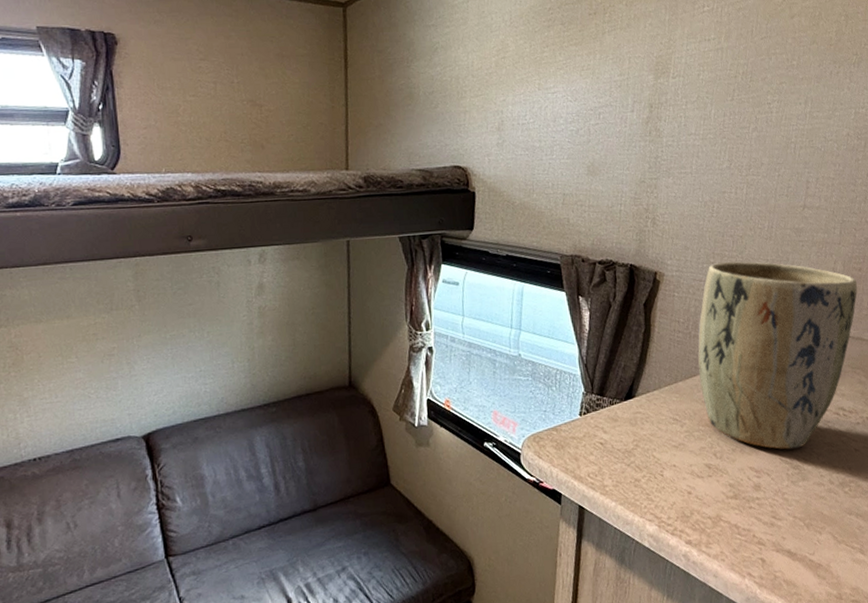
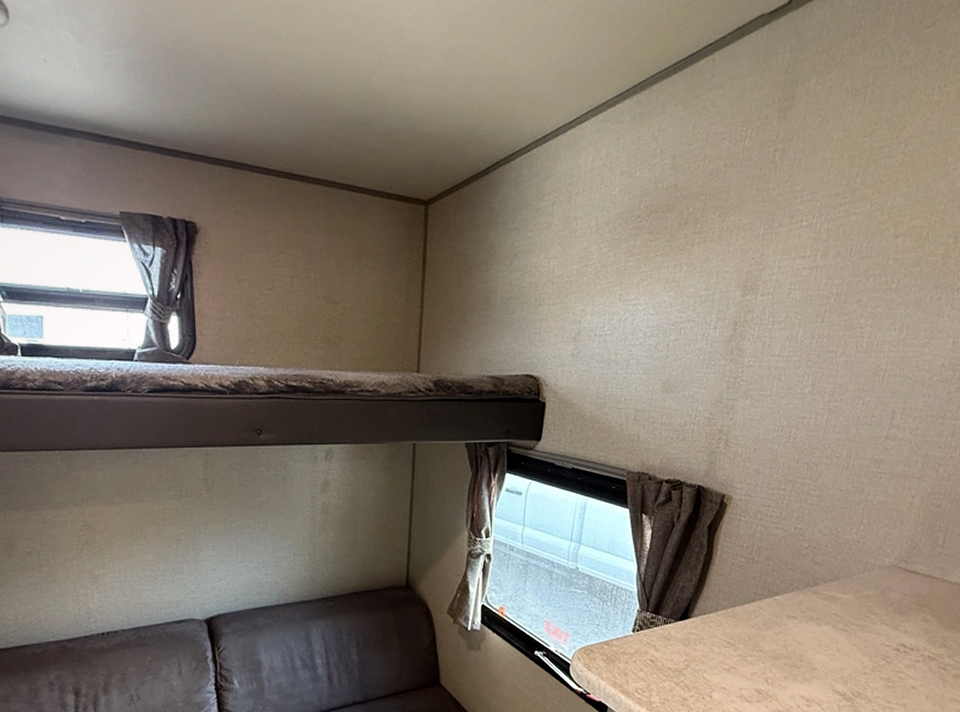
plant pot: present [698,261,857,450] -> none [758,489,933,681]

